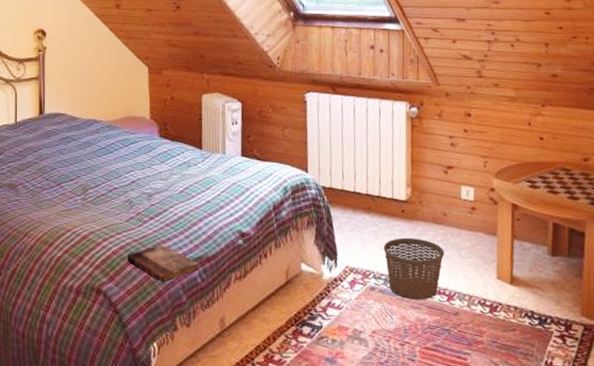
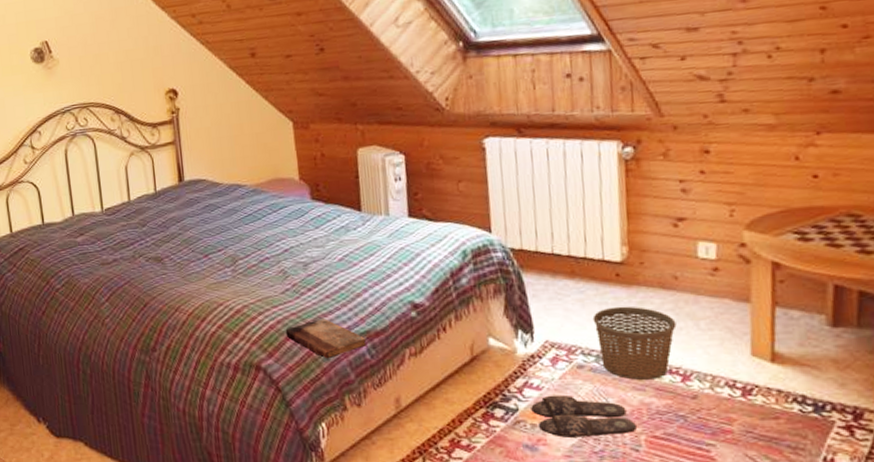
slippers: none [332,313,413,351] -> present [531,394,637,438]

